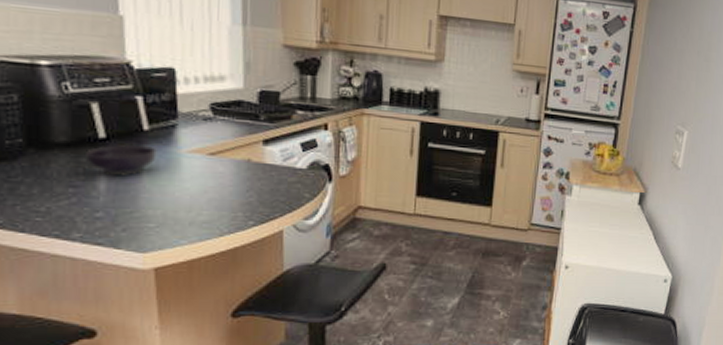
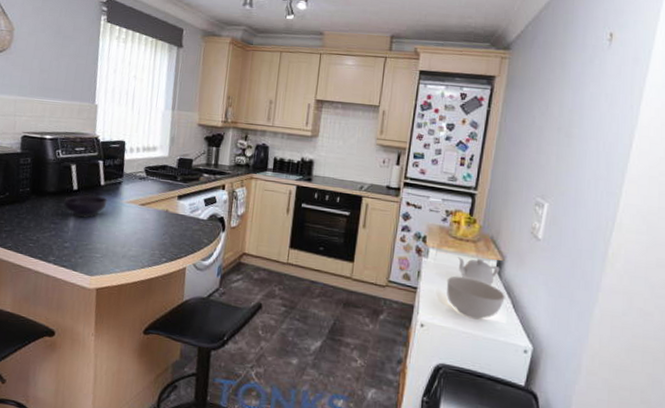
bowl: none [590,212,647,255] -> present [446,276,505,320]
teapot: none [601,192,643,220] -> present [457,257,500,286]

